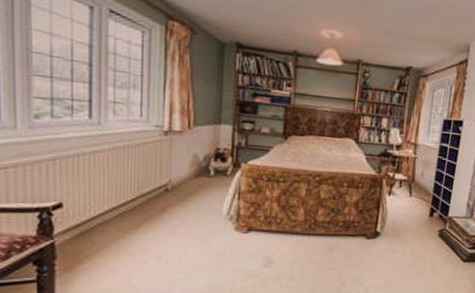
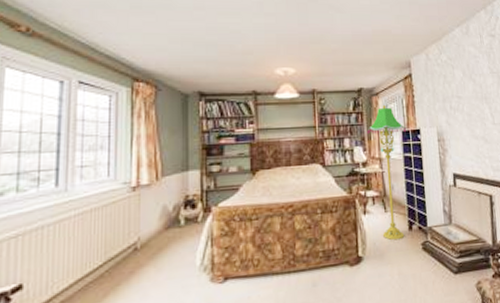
floor lamp: none [404,90,448,224] -> present [367,106,406,241]

